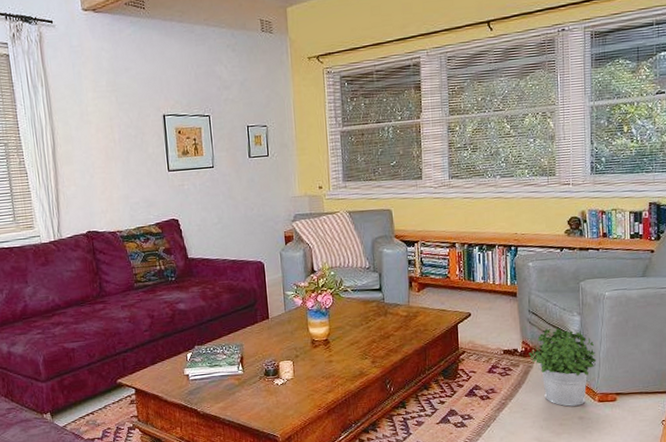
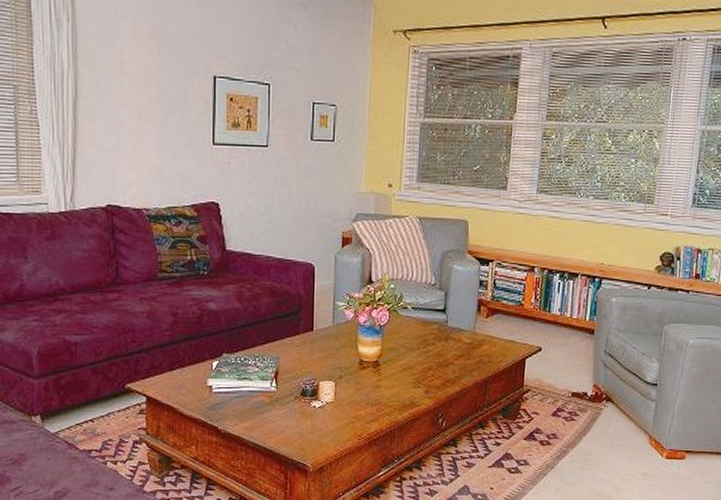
potted plant: present [529,327,597,407] -> none [599,371,670,461]

